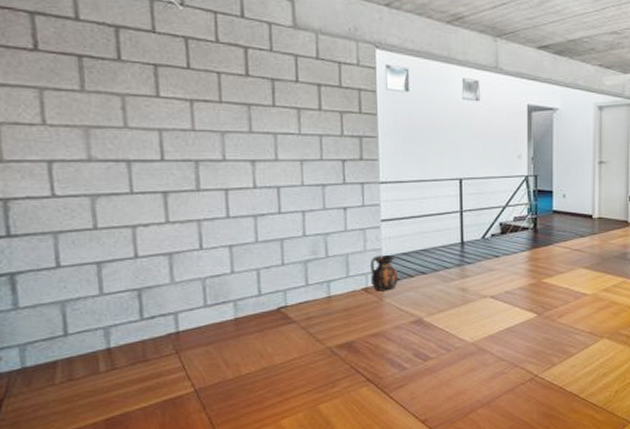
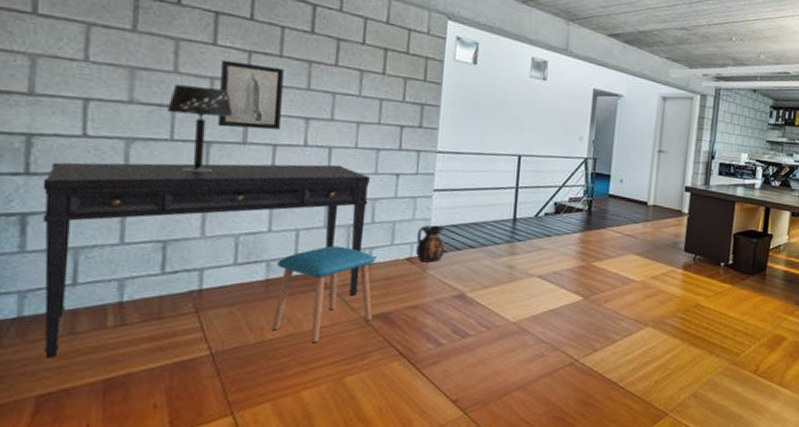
desk: none [23,204,321,404] -> present [42,162,370,359]
table lamp: none [122,139,184,223] -> present [166,84,233,173]
wall art: none [167,111,229,177] -> present [218,60,284,130]
stool: none [243,282,337,375] -> present [271,245,375,343]

